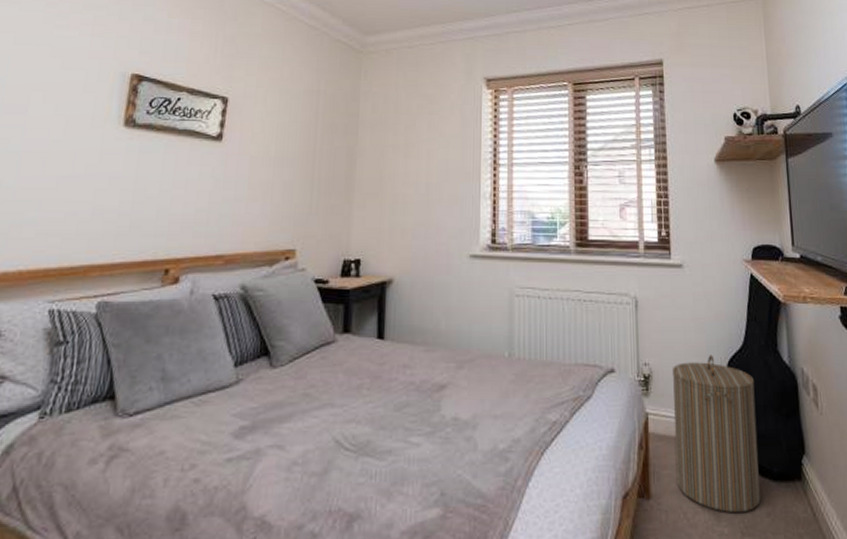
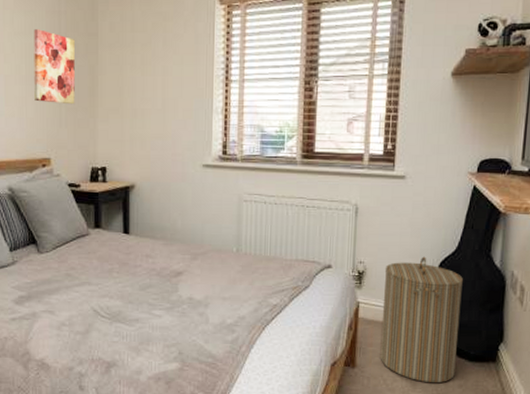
wall art: none [282,108,333,189] -> present [34,29,75,105]

